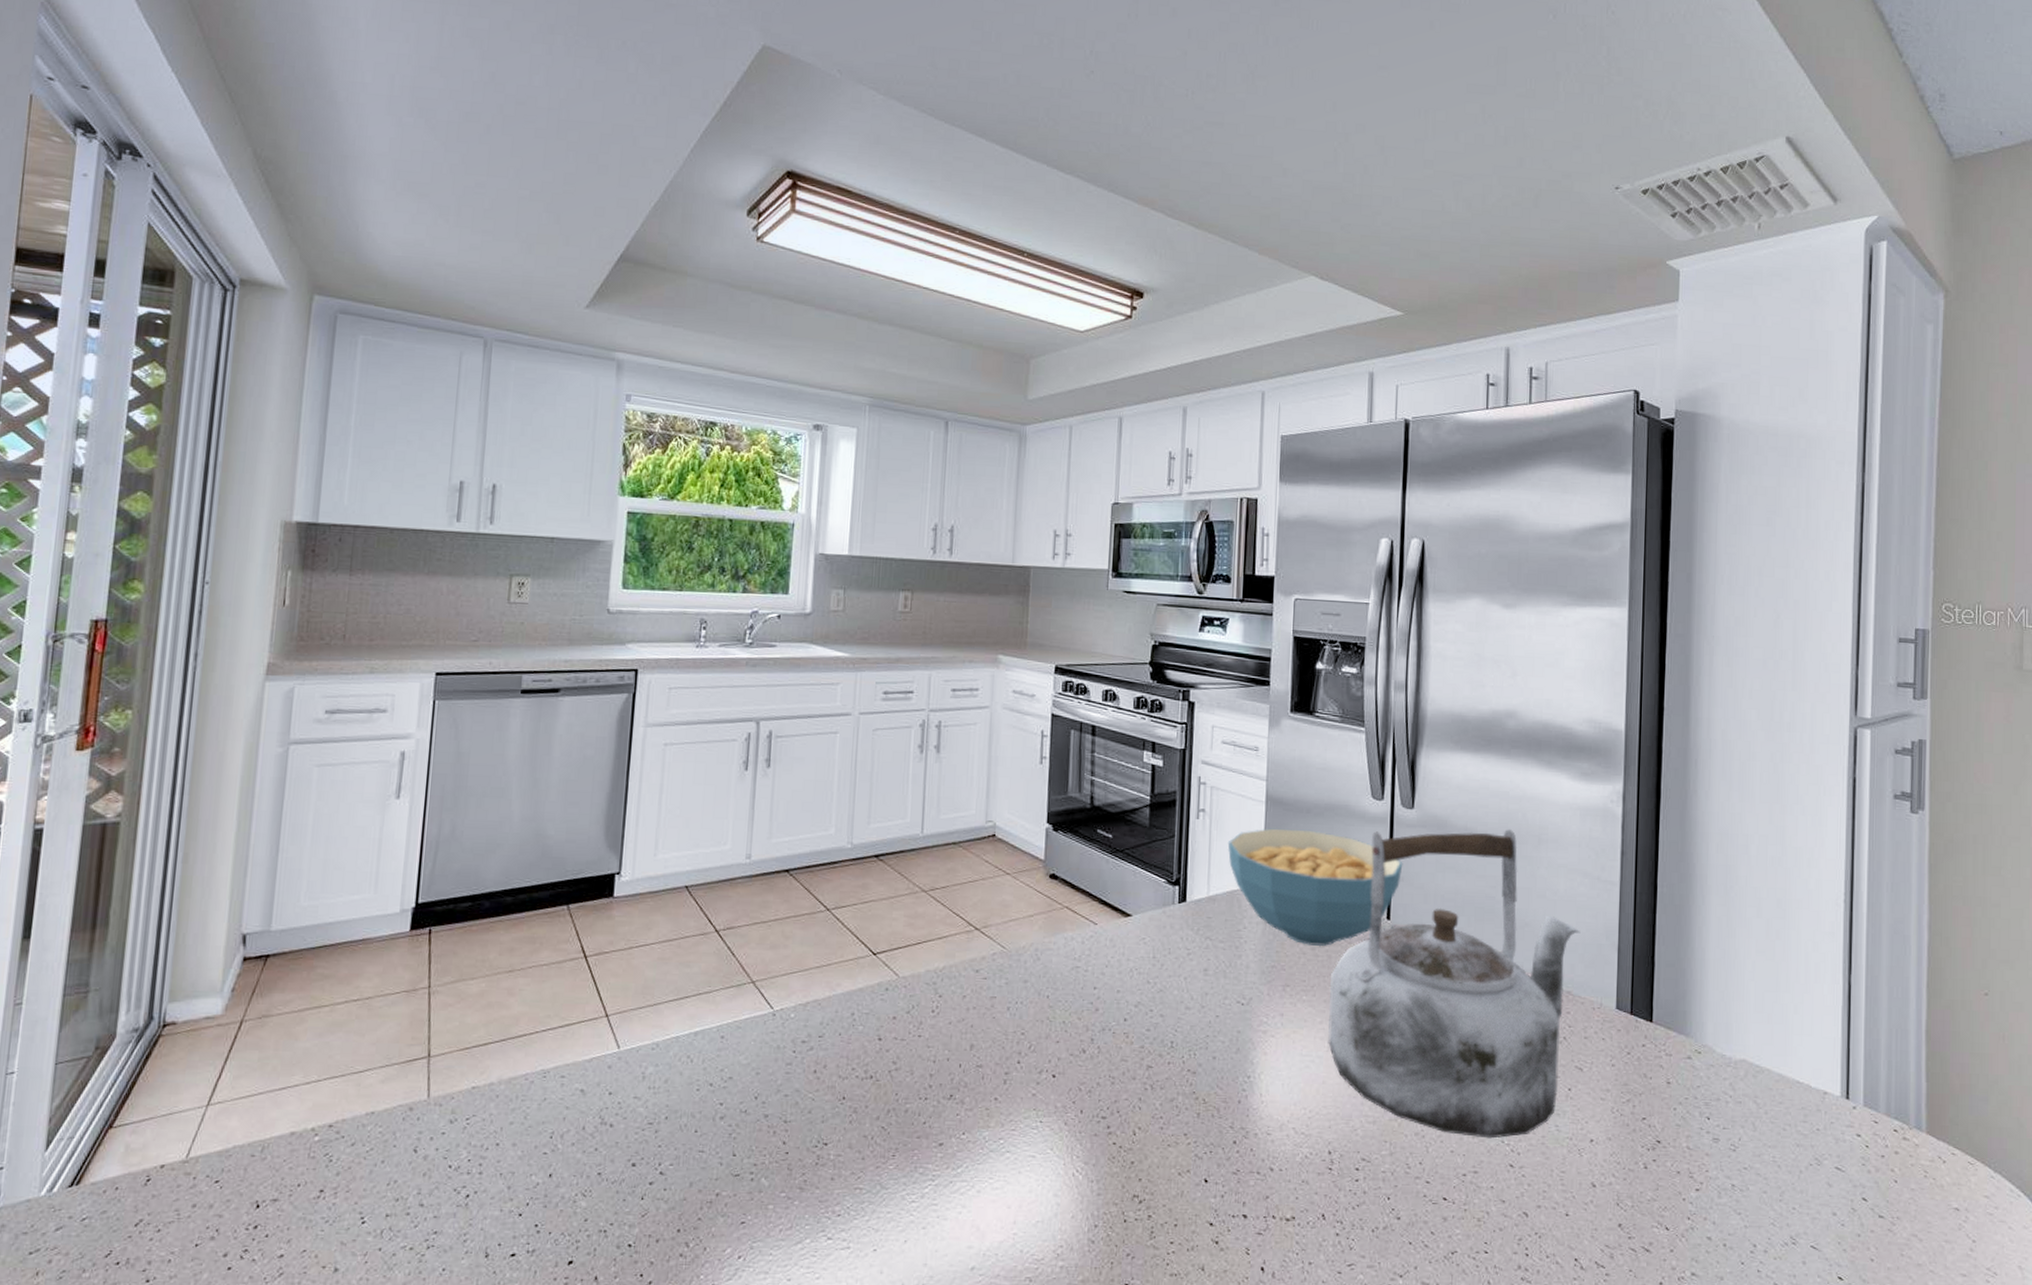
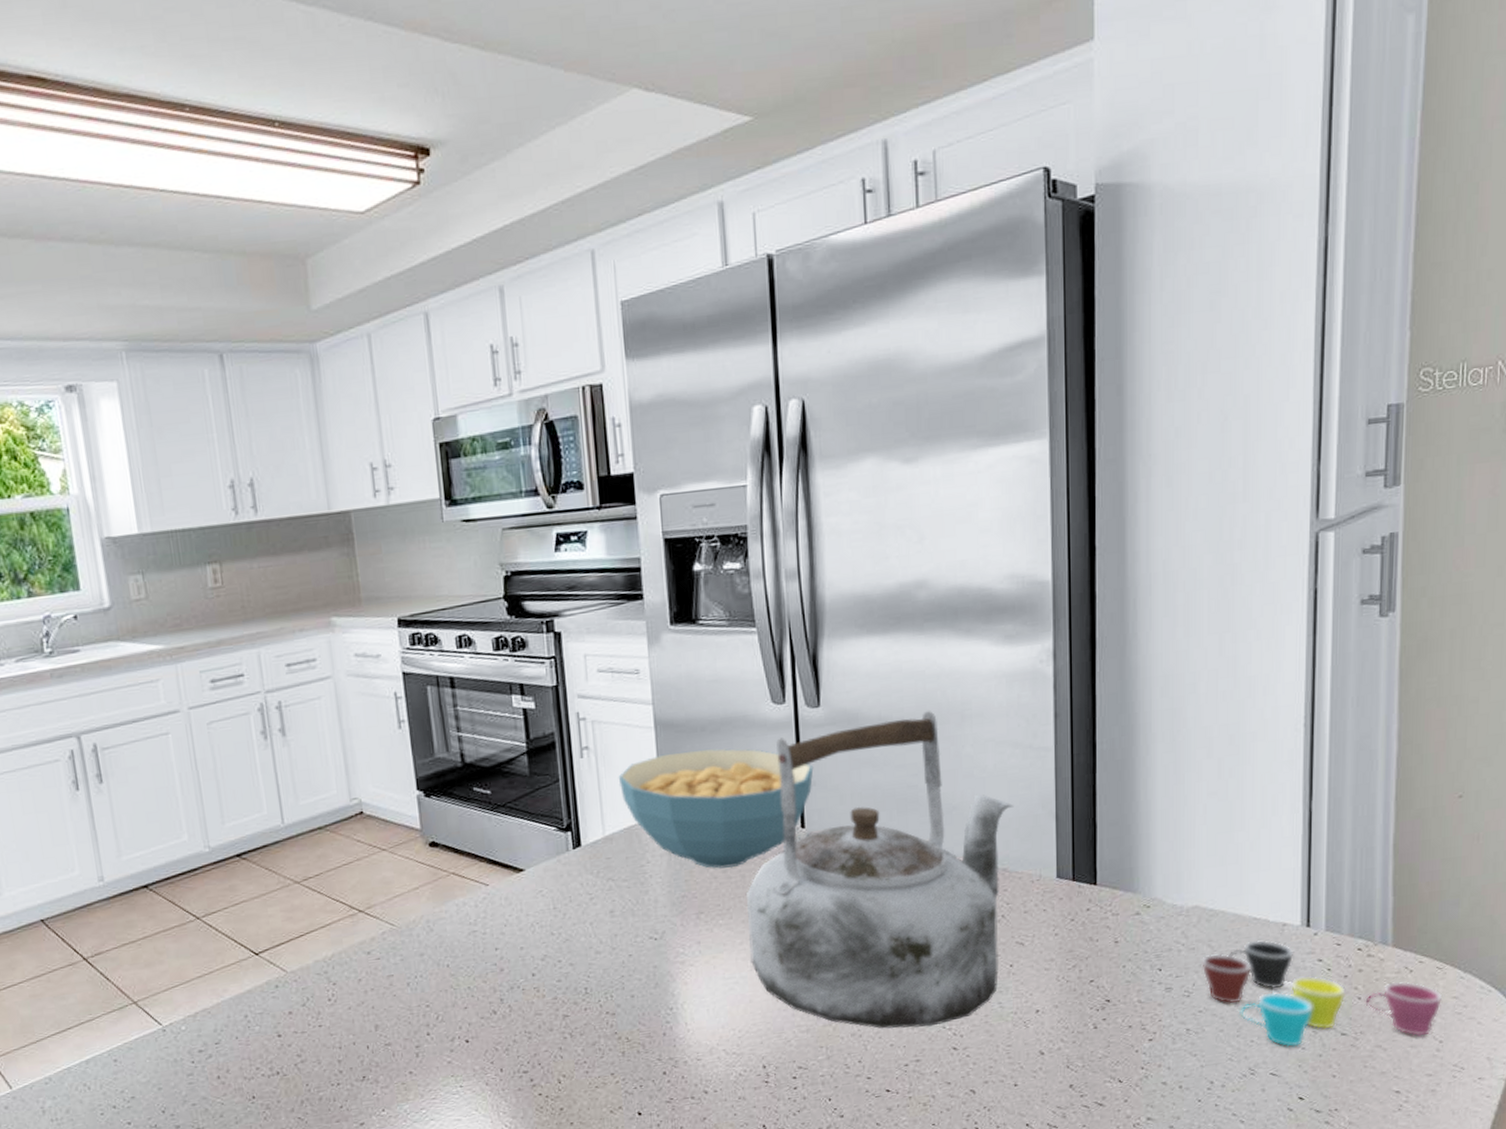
cup: none [1747,1103,1975,1232] -> present [1202,939,1443,1047]

